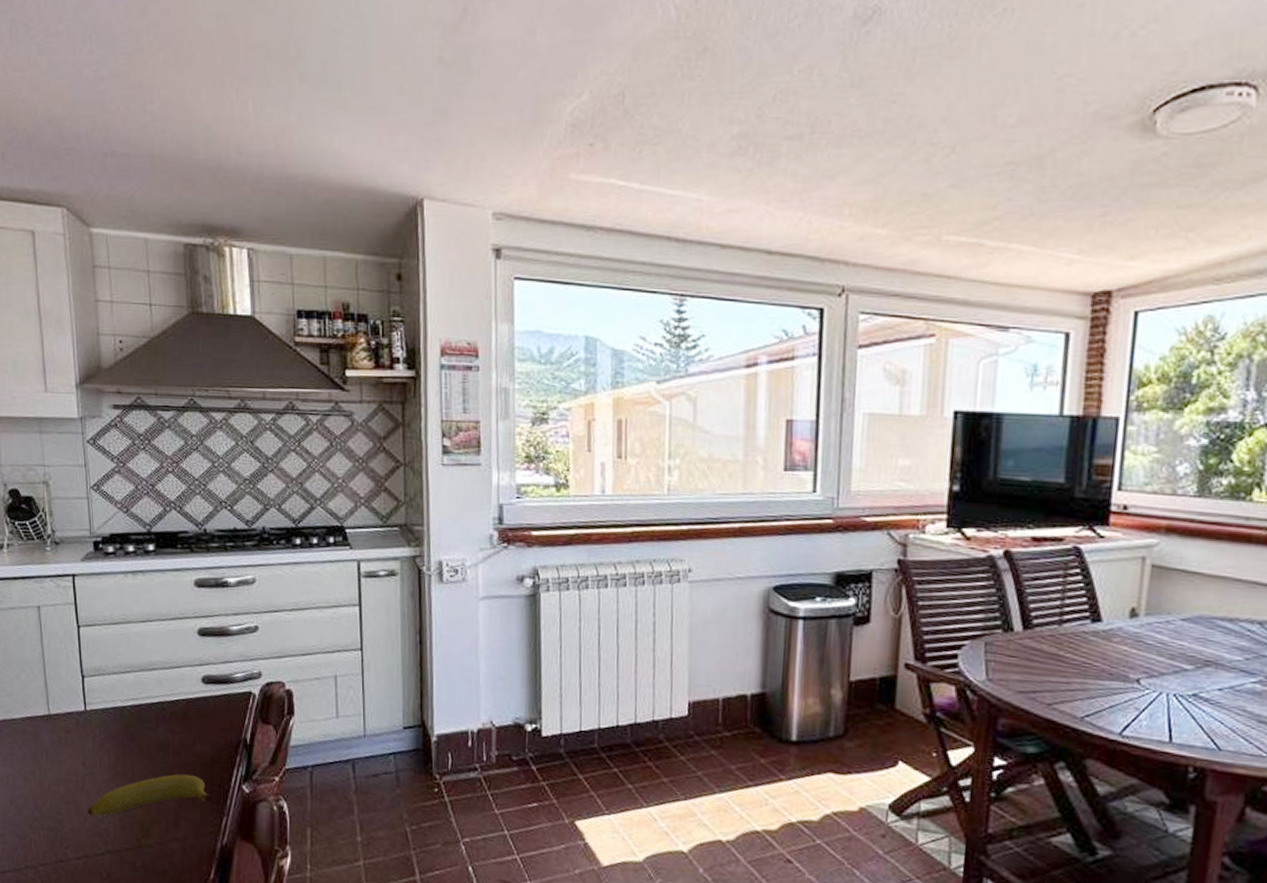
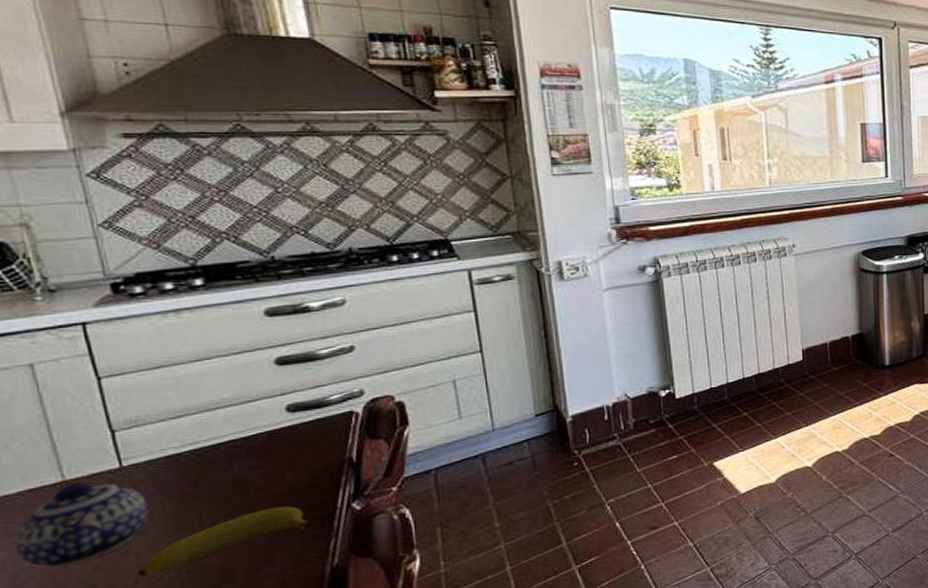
teapot: none [15,717,99,791] -> present [13,482,149,568]

